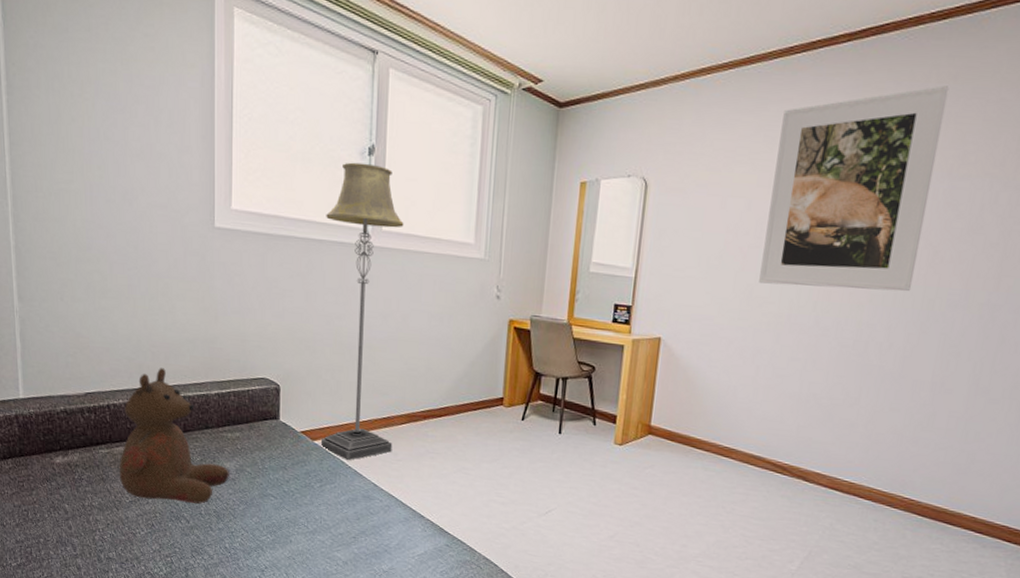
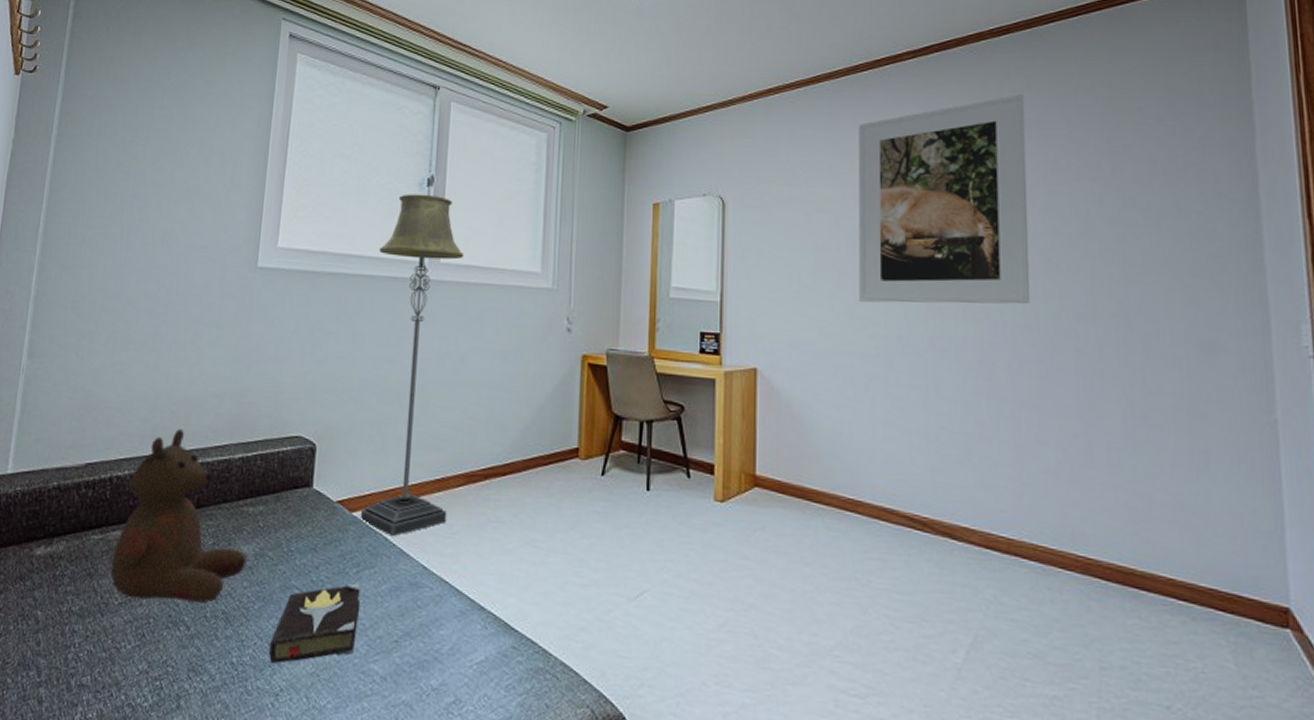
hardback book: none [254,494,325,549] -> present [269,583,361,663]

